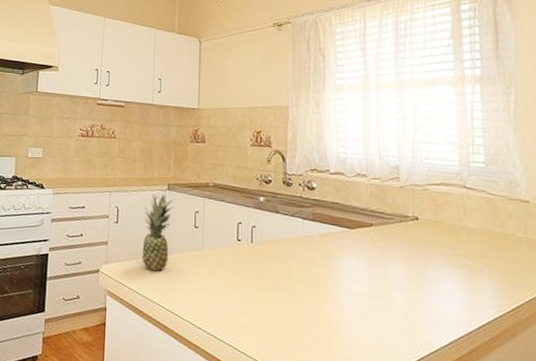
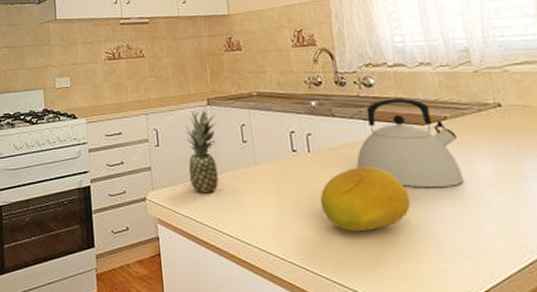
fruit: none [255,260,331,319] -> present [320,167,411,232]
kettle: none [291,202,379,286] -> present [356,98,465,188]

